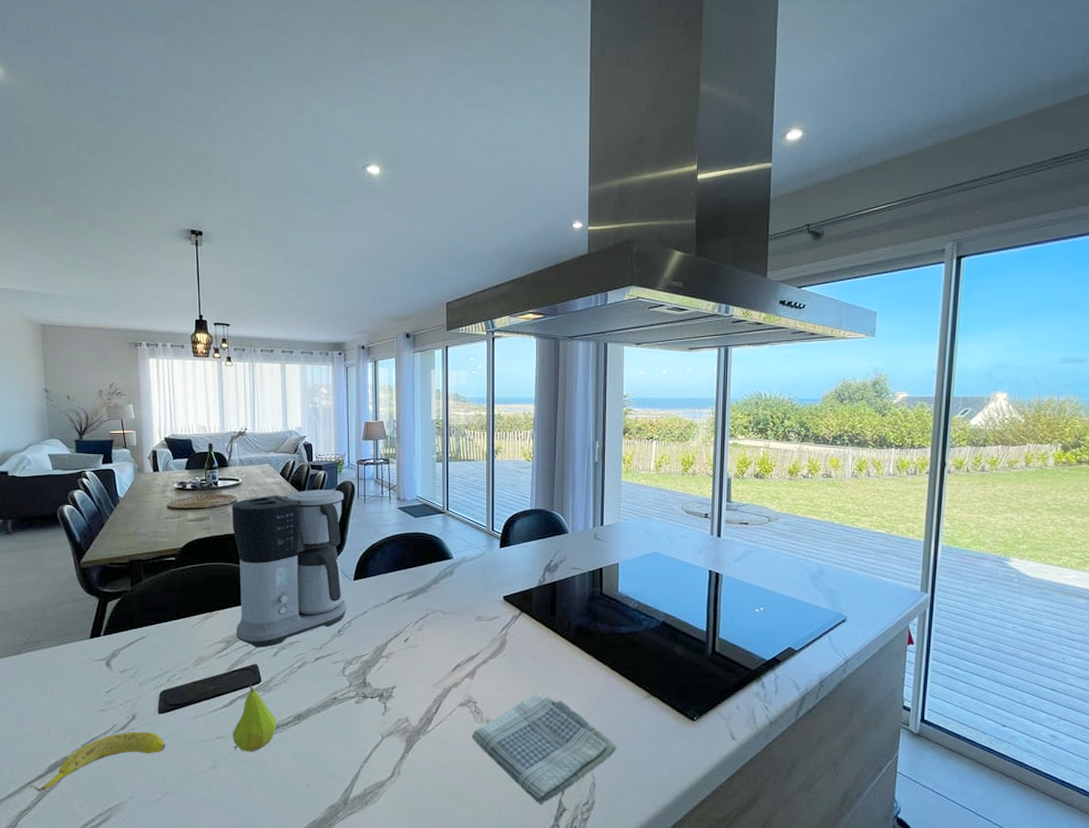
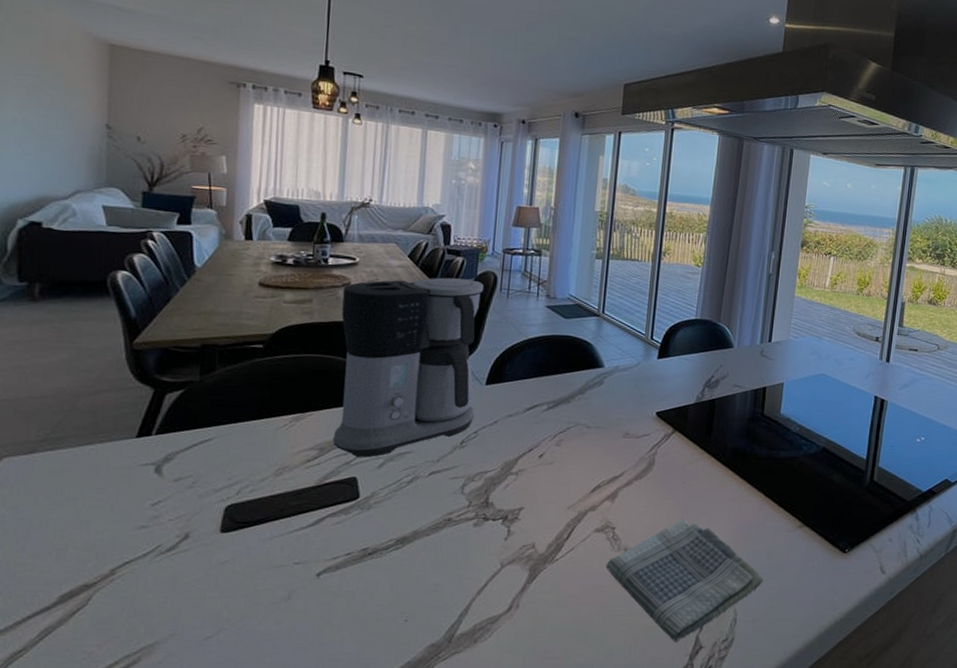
banana: present [29,731,166,793] -> none [28,554,226,629]
fruit: present [232,682,277,752] -> none [315,498,374,581]

